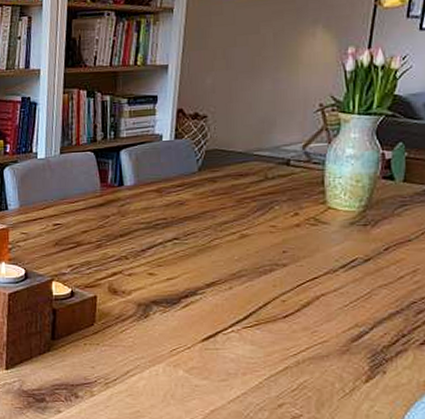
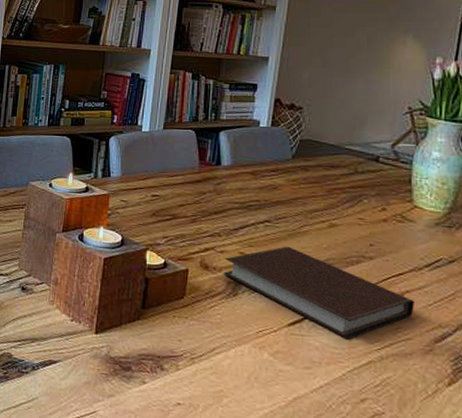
notebook: none [133,262,330,348] -> present [223,246,414,339]

